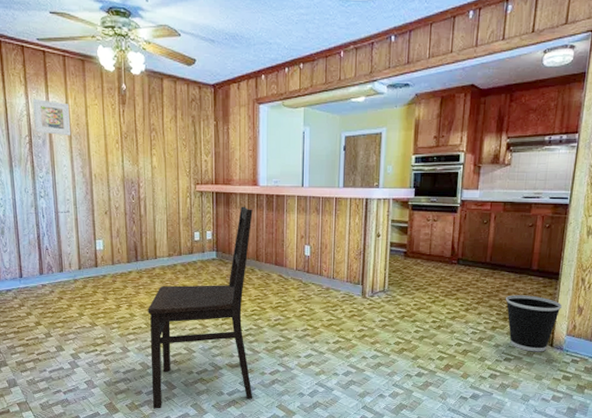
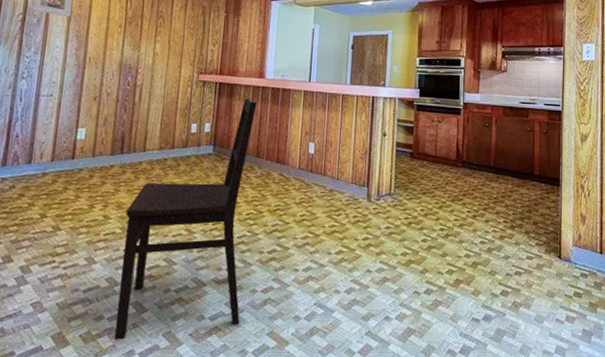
wastebasket: present [505,295,562,352] -> none [511,201,565,265]

